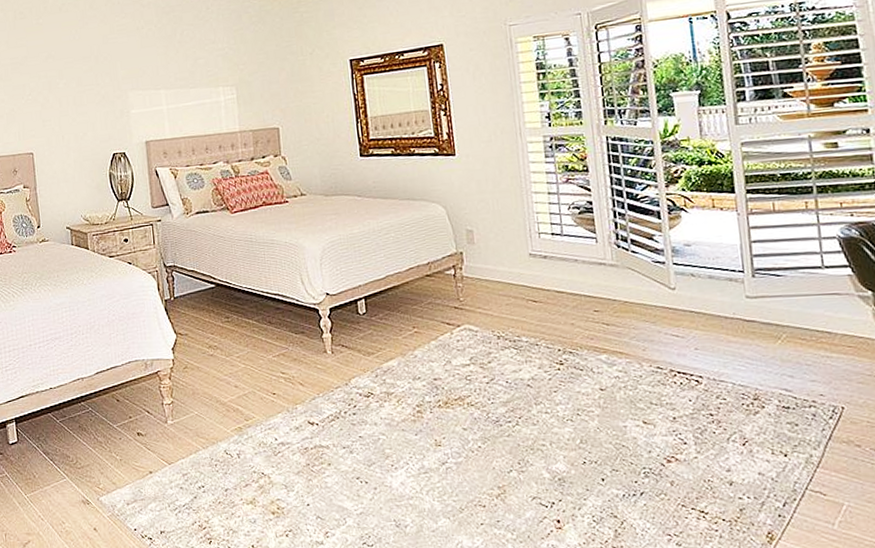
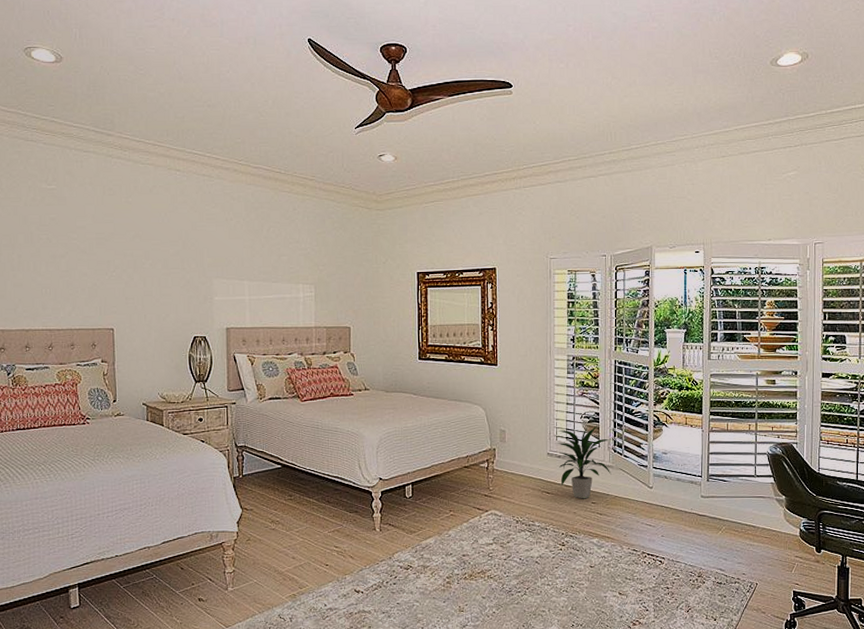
indoor plant: none [538,216,617,307] -> present [555,425,612,499]

